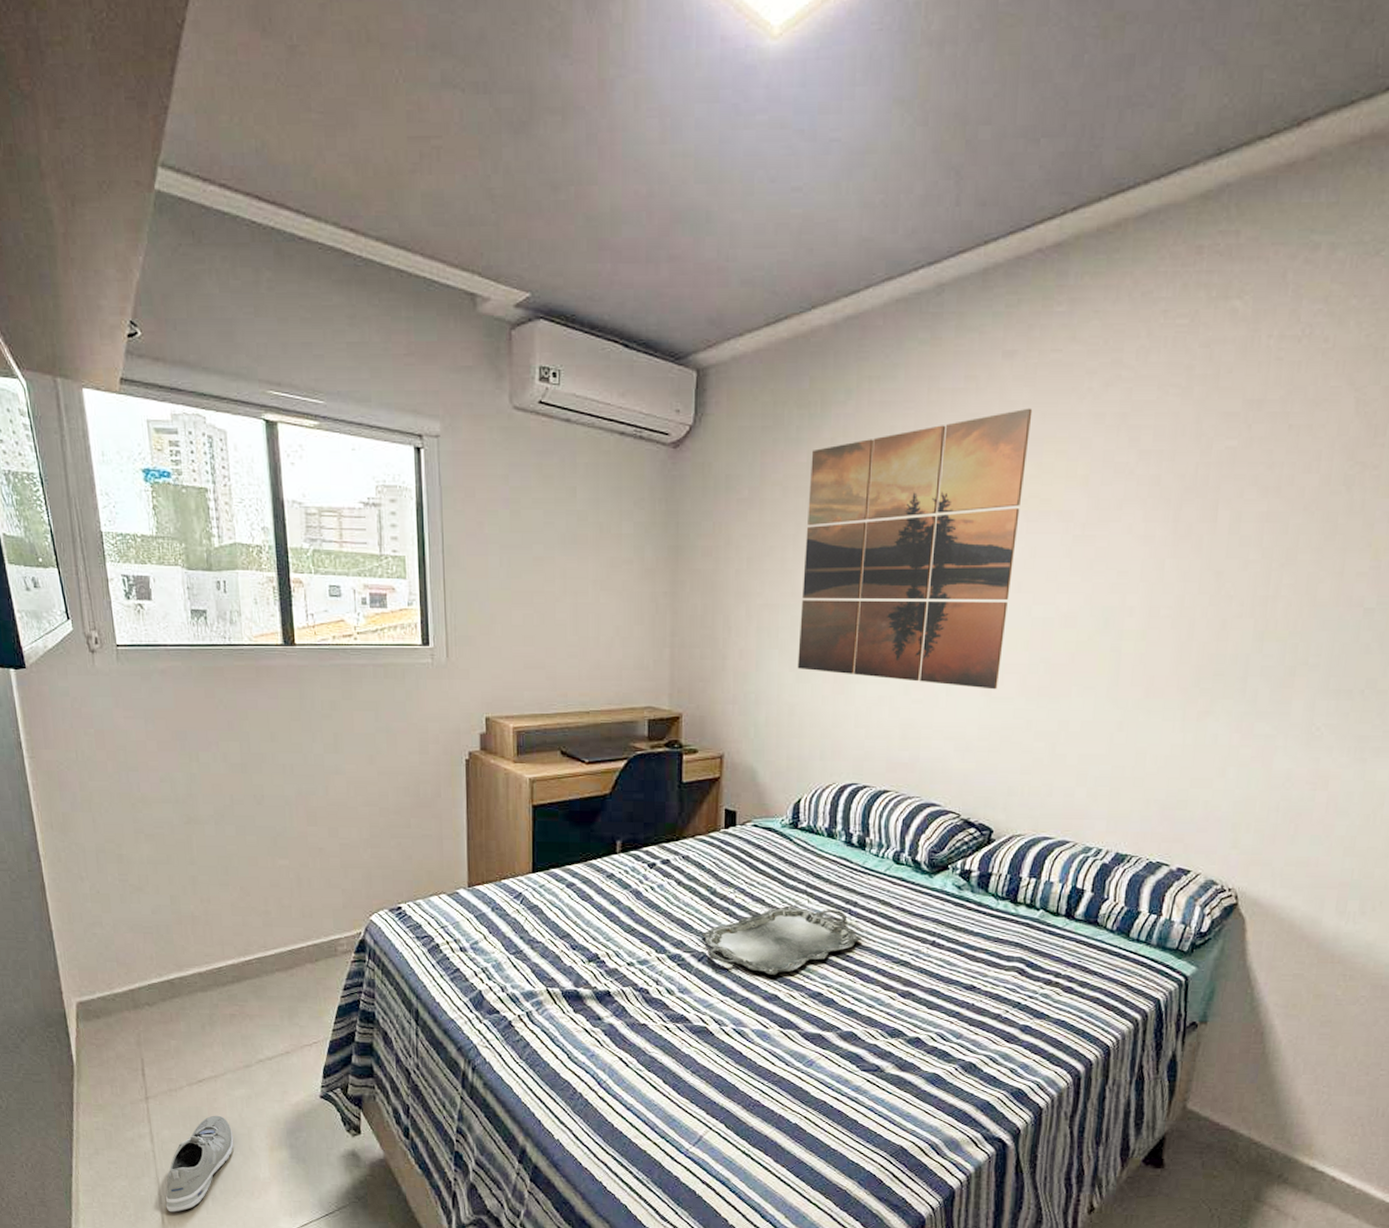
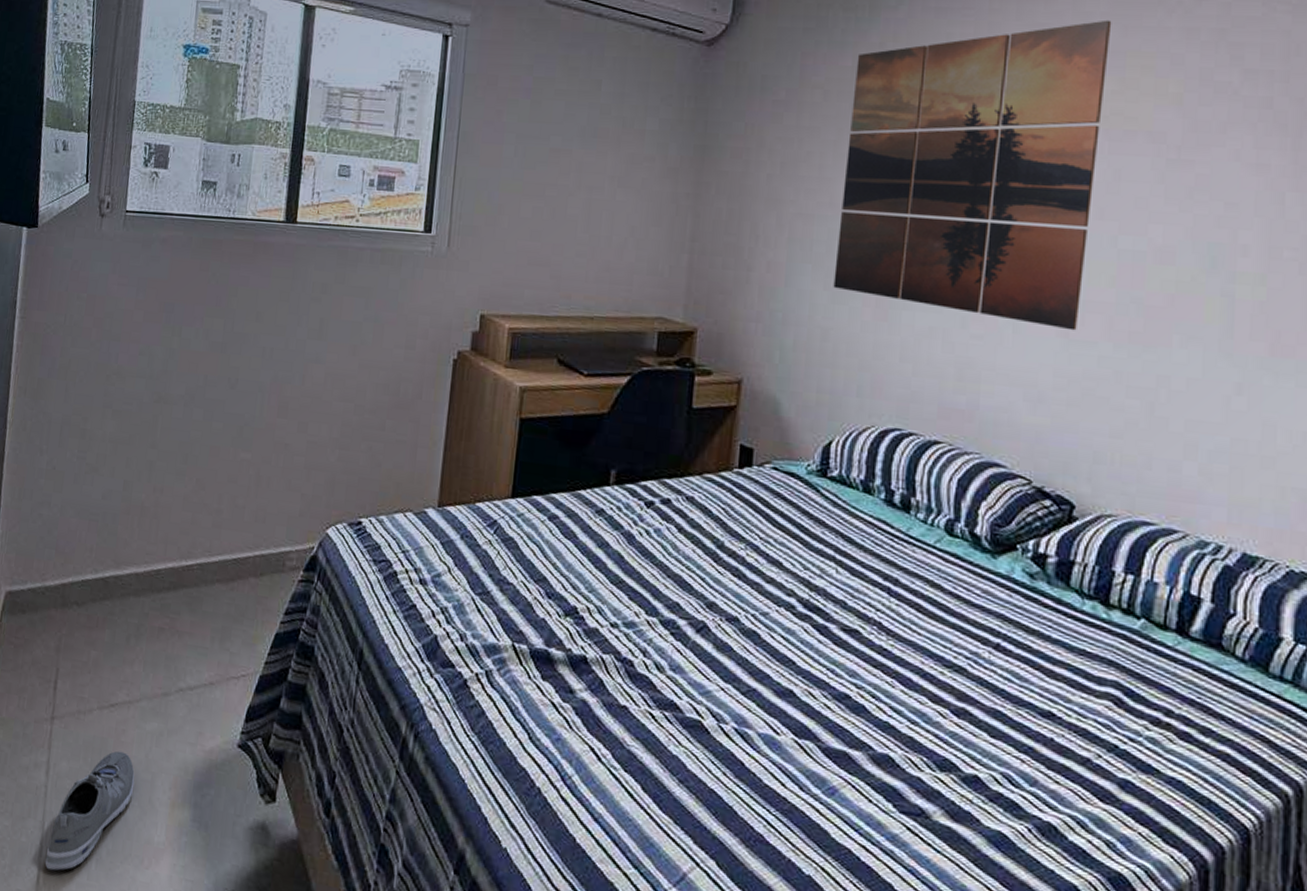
serving tray: present [701,905,861,975] -> none [702,573,903,663]

